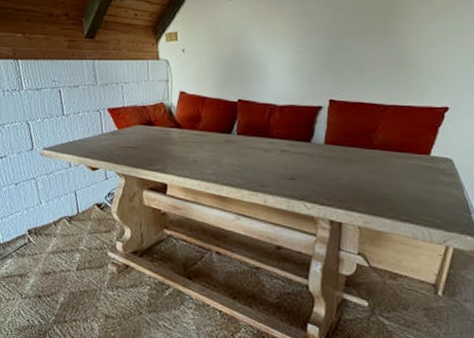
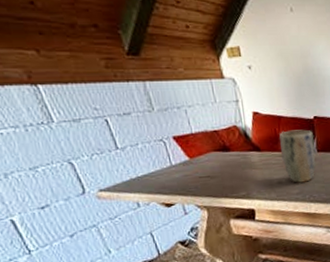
plant pot: none [200,111,236,164] -> present [278,129,316,183]

